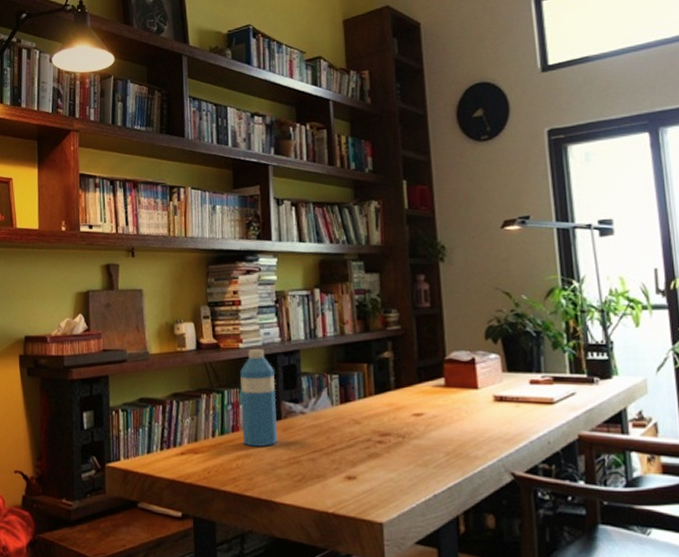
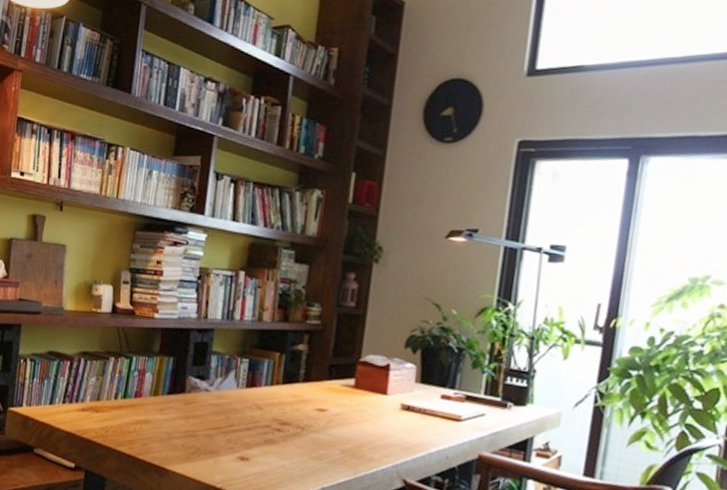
water bottle: present [240,349,278,447] -> none [144,321,187,417]

